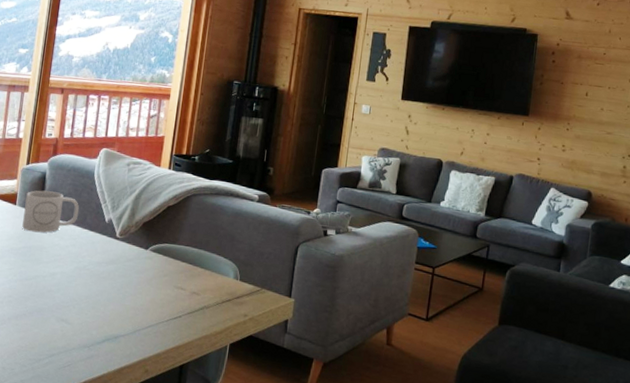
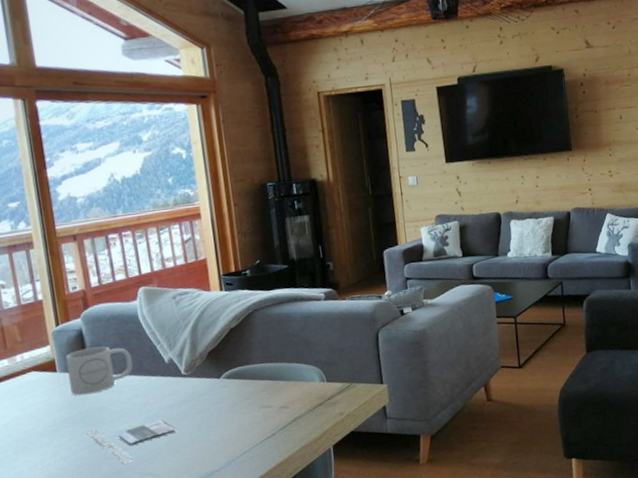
magazine: none [24,264,98,306] -> present [85,419,177,465]

